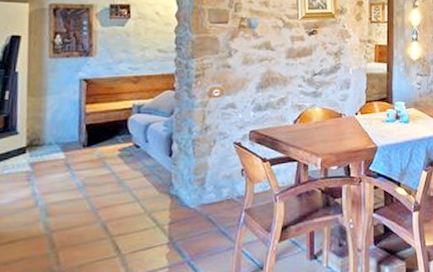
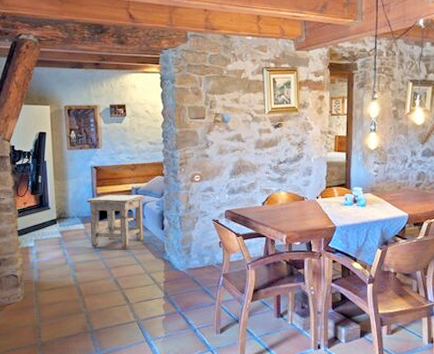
stool: none [71,114,150,183] -> present [87,195,145,249]

